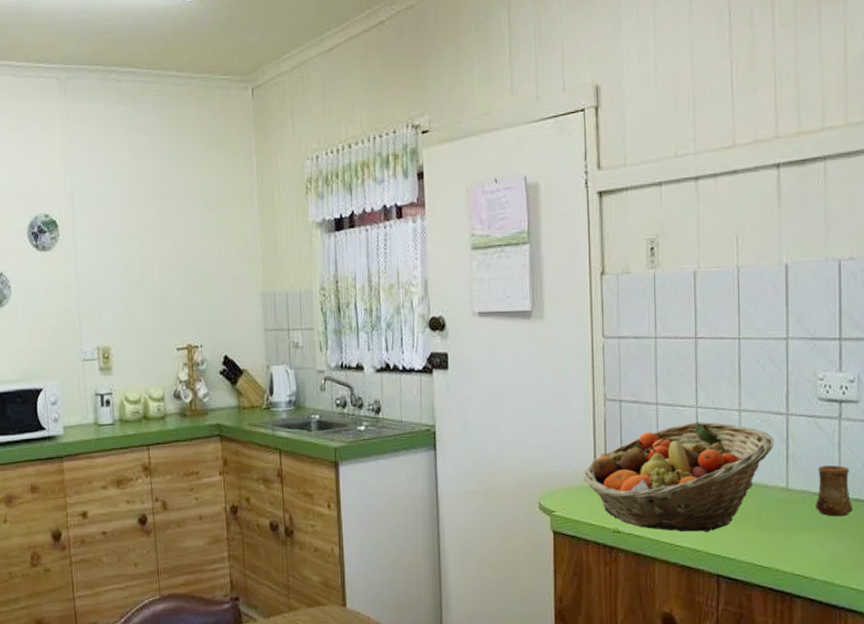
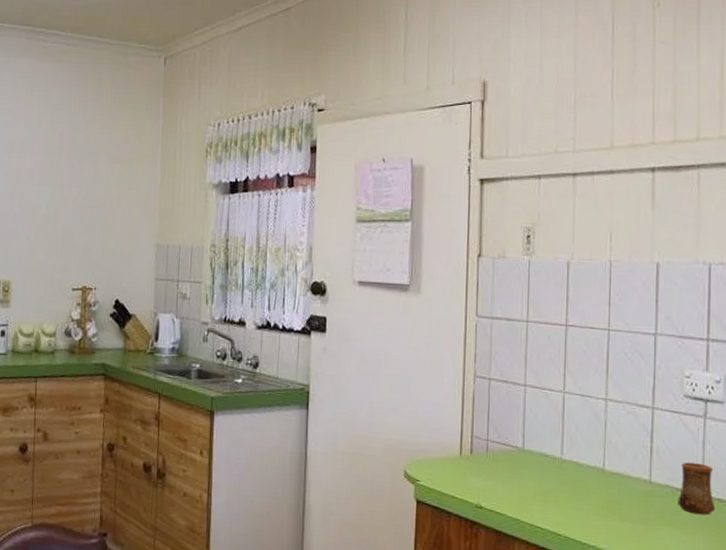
fruit basket: present [583,422,774,532] -> none [448,406,639,517]

